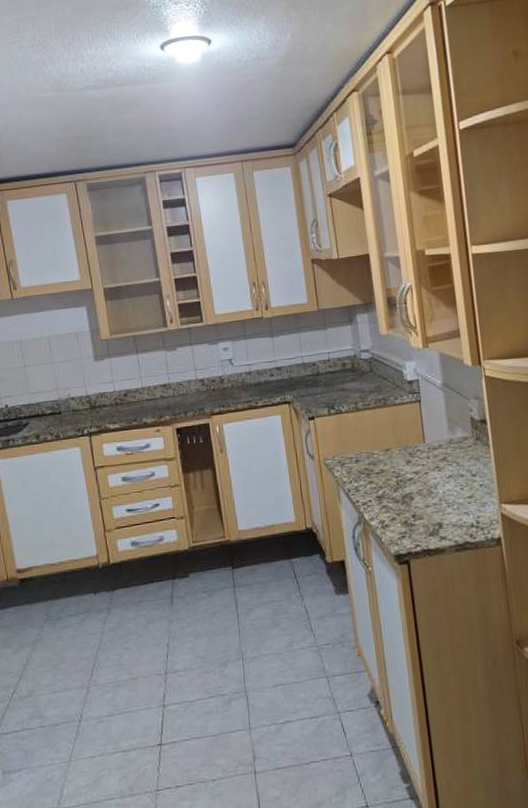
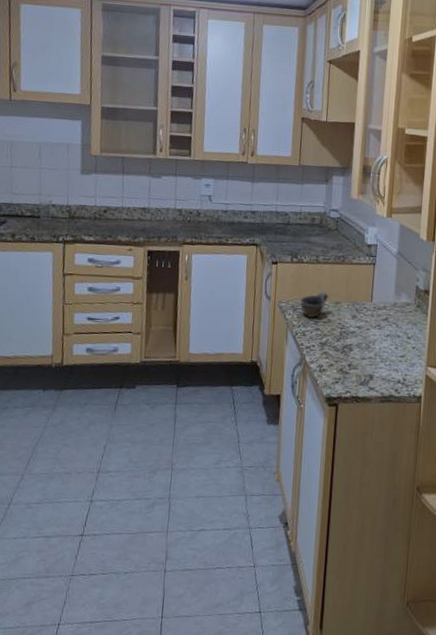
cup: none [345,439,376,472] -> present [300,291,328,318]

